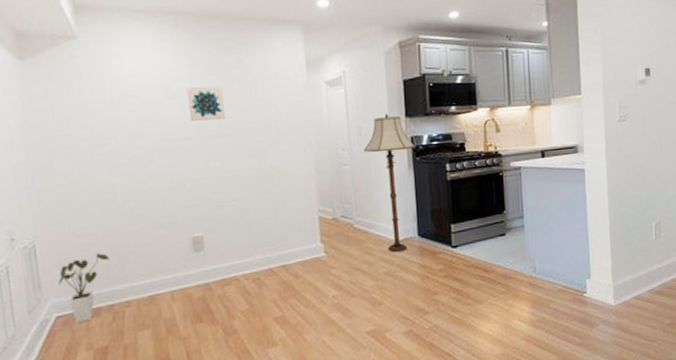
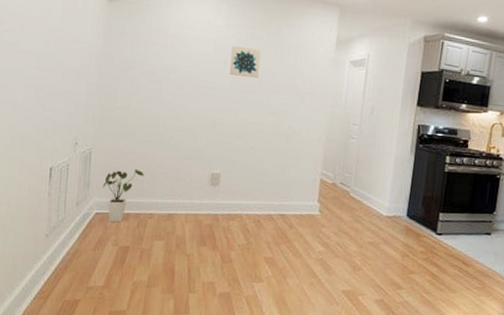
floor lamp: present [364,113,416,253] -> none [372,99,421,228]

